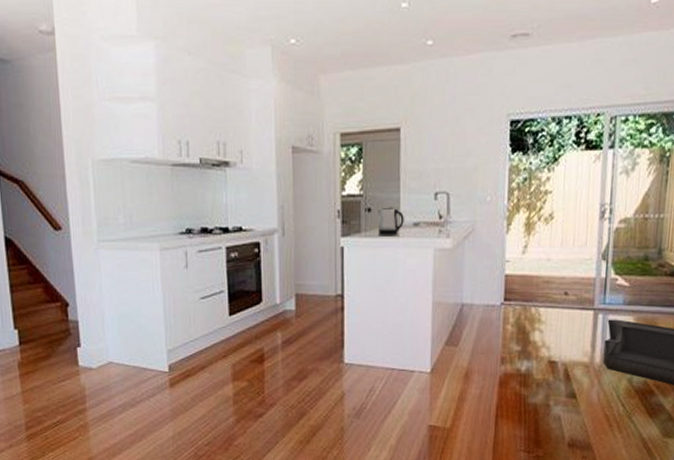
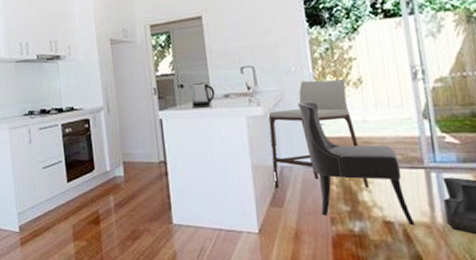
bar stool: none [452,213,542,333] -> present [268,78,369,194]
dining chair: none [487,235,576,364] -> present [297,101,415,225]

